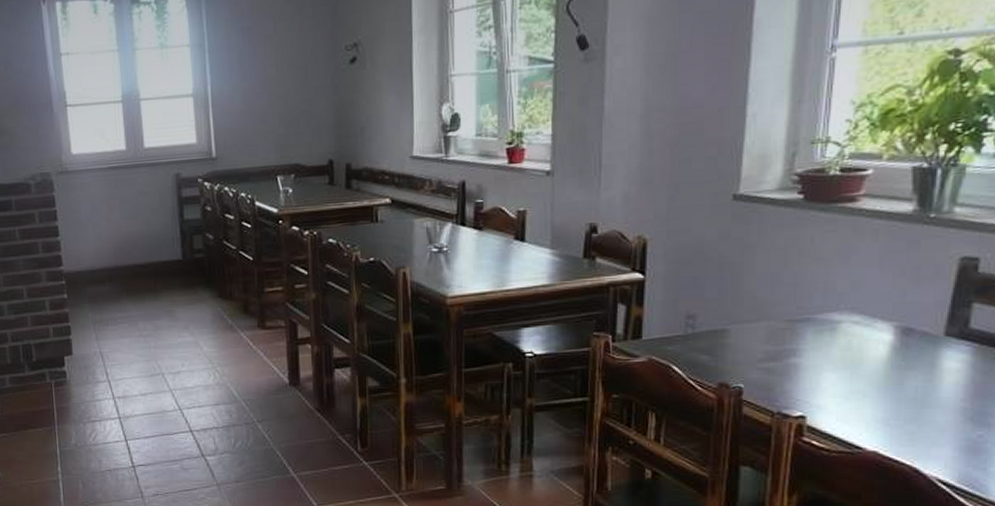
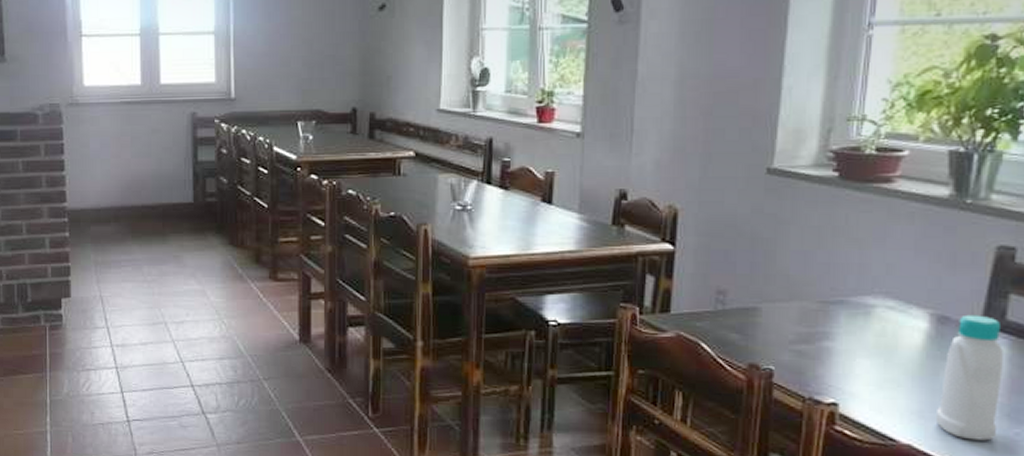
bottle: none [900,324,966,444] -> present [935,314,1003,441]

